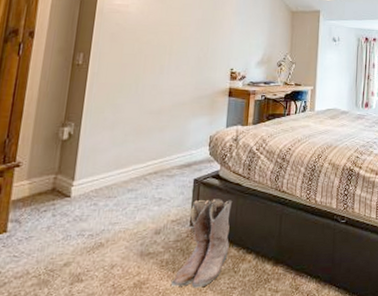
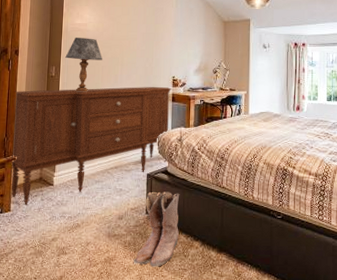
sideboard: none [9,79,229,223] -> present [10,87,171,205]
table lamp: none [98,20,146,83] -> present [65,38,102,91]

